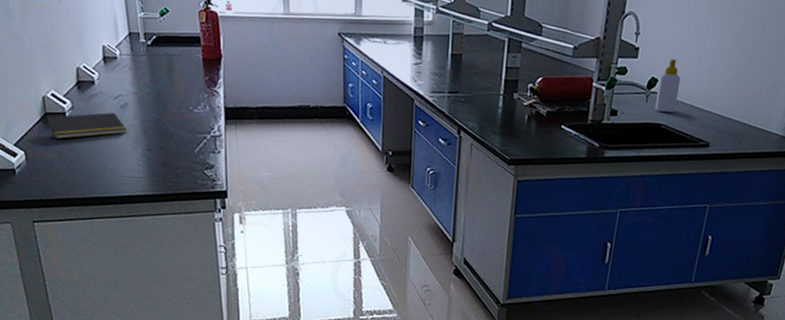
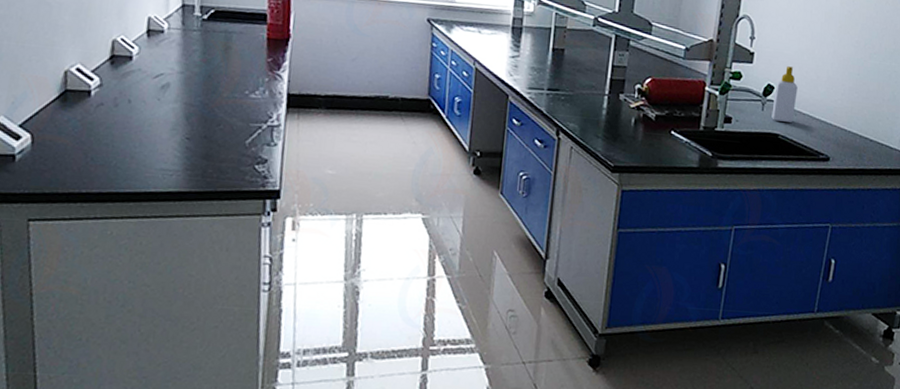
notepad: present [46,112,127,139] -> none [63,93,165,122]

